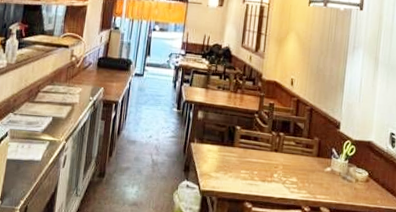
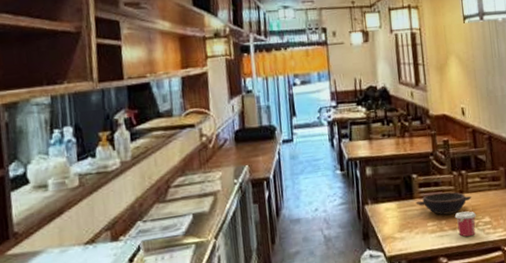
bowl: none [235,146,285,168] -> present [416,192,472,215]
cup: none [266,168,285,191] -> present [454,211,476,237]

